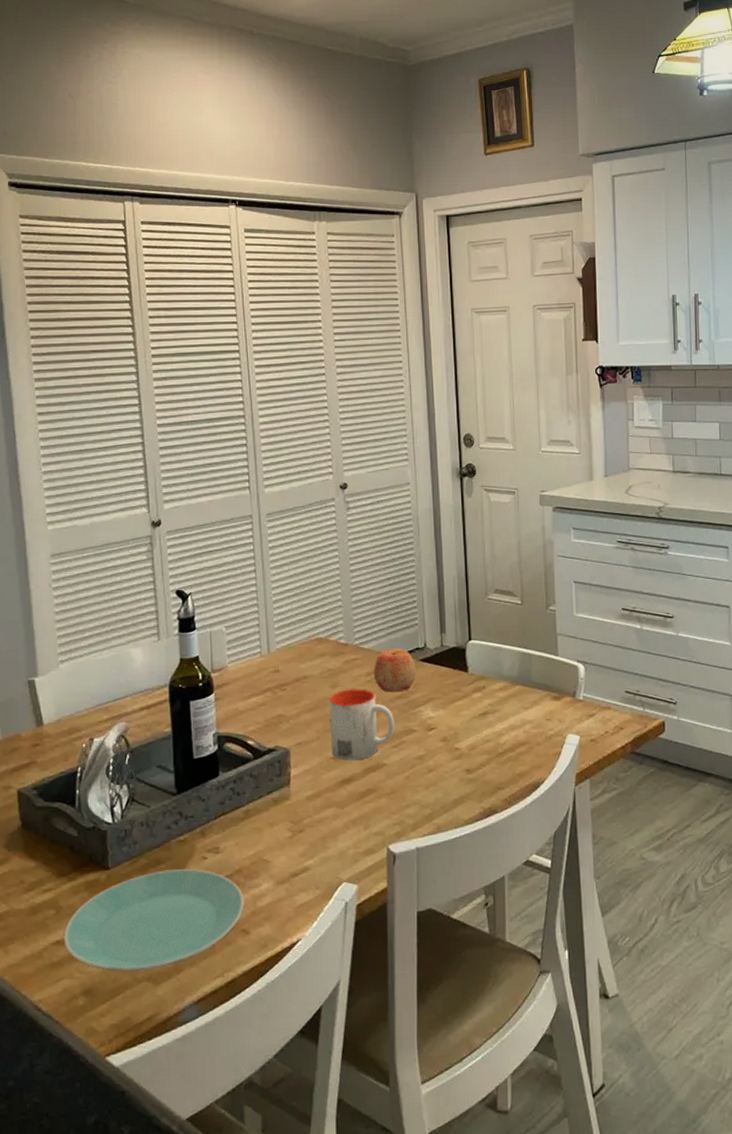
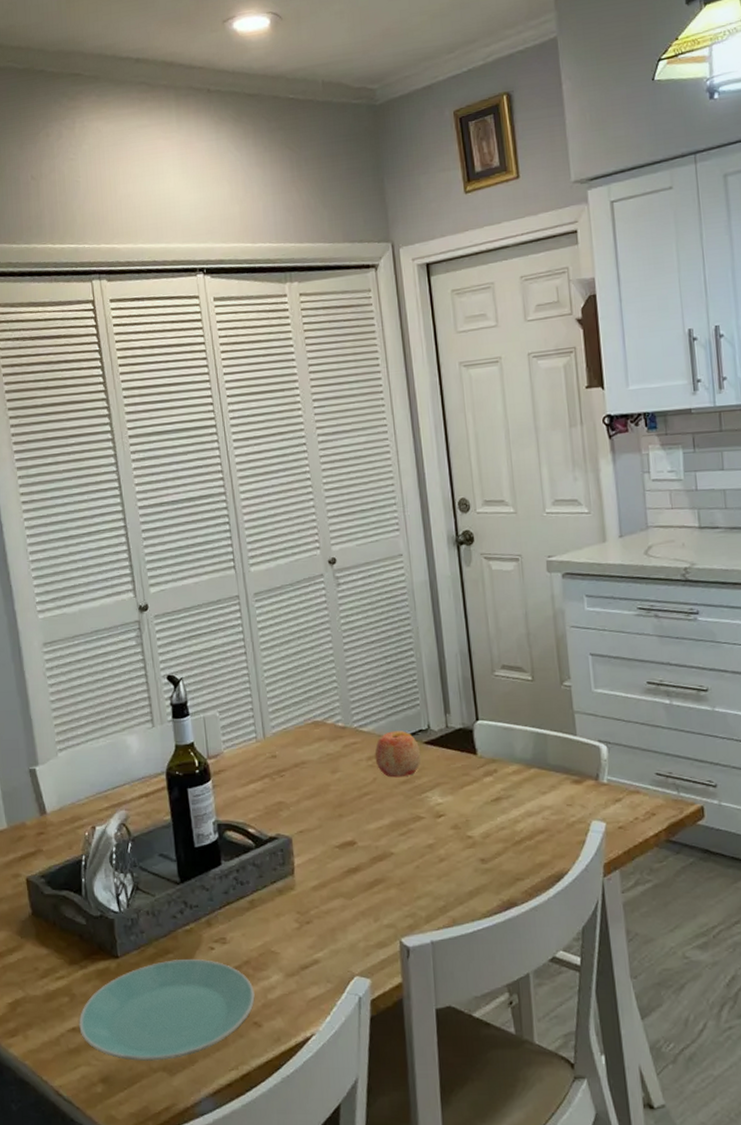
mug: present [329,689,395,761] -> none [330,774,401,849]

